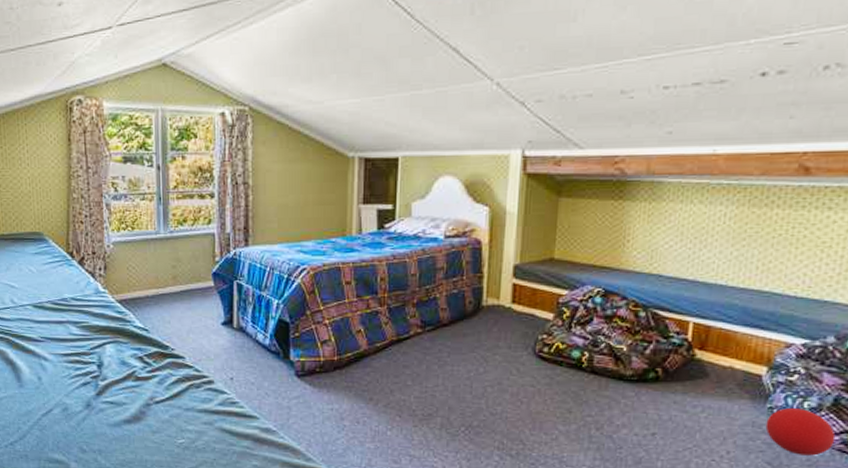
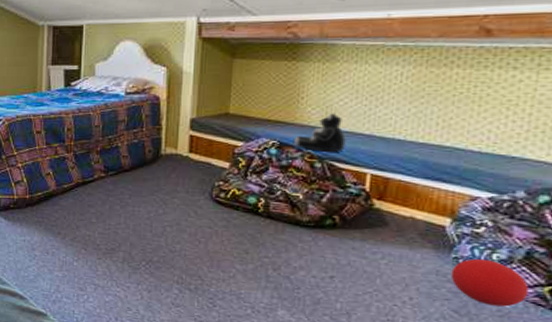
plush toy: none [619,257,670,299] -> present [294,113,346,152]

